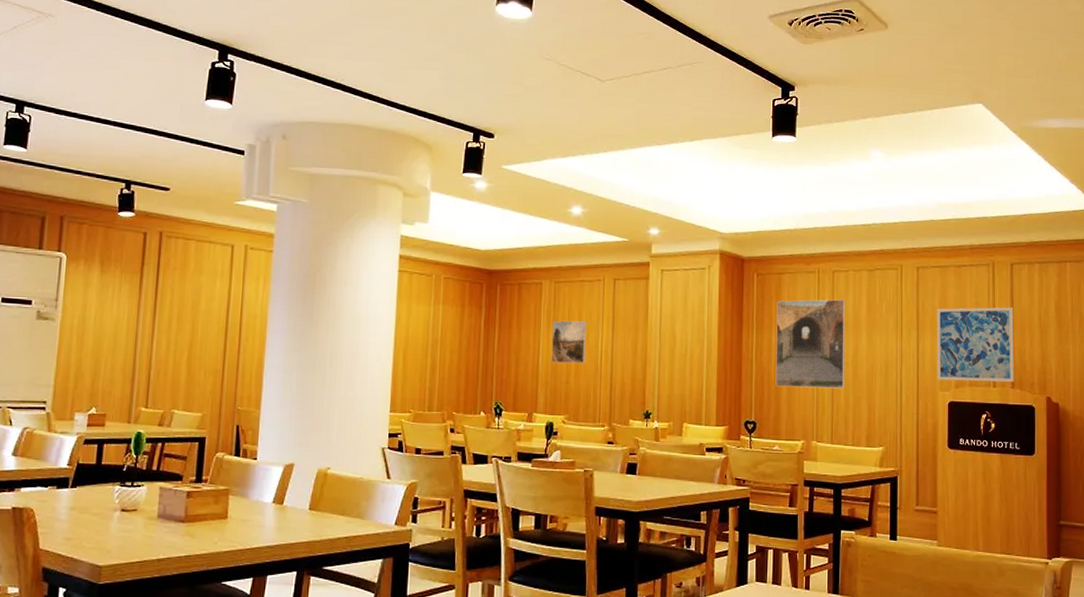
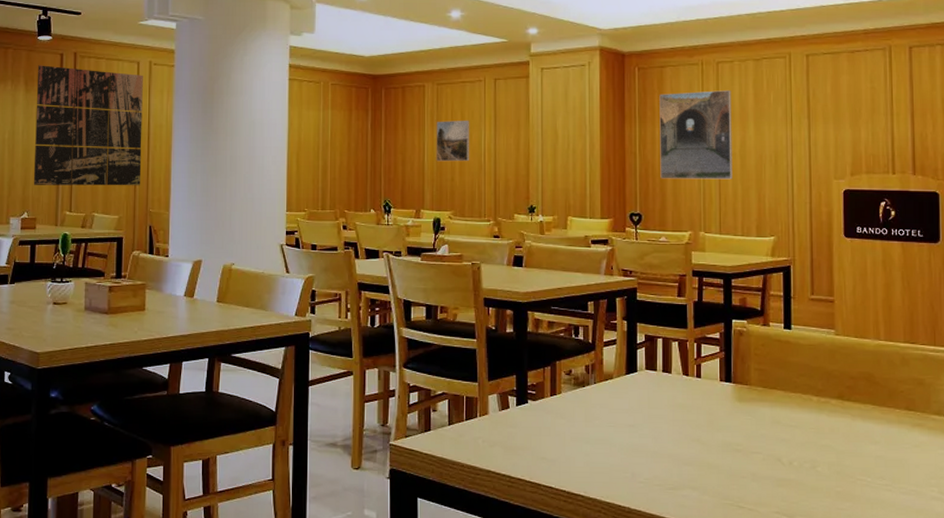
wall art: none [104,244,237,381] -> present [33,65,143,186]
wall art: present [936,307,1014,382] -> none [828,91,915,169]

